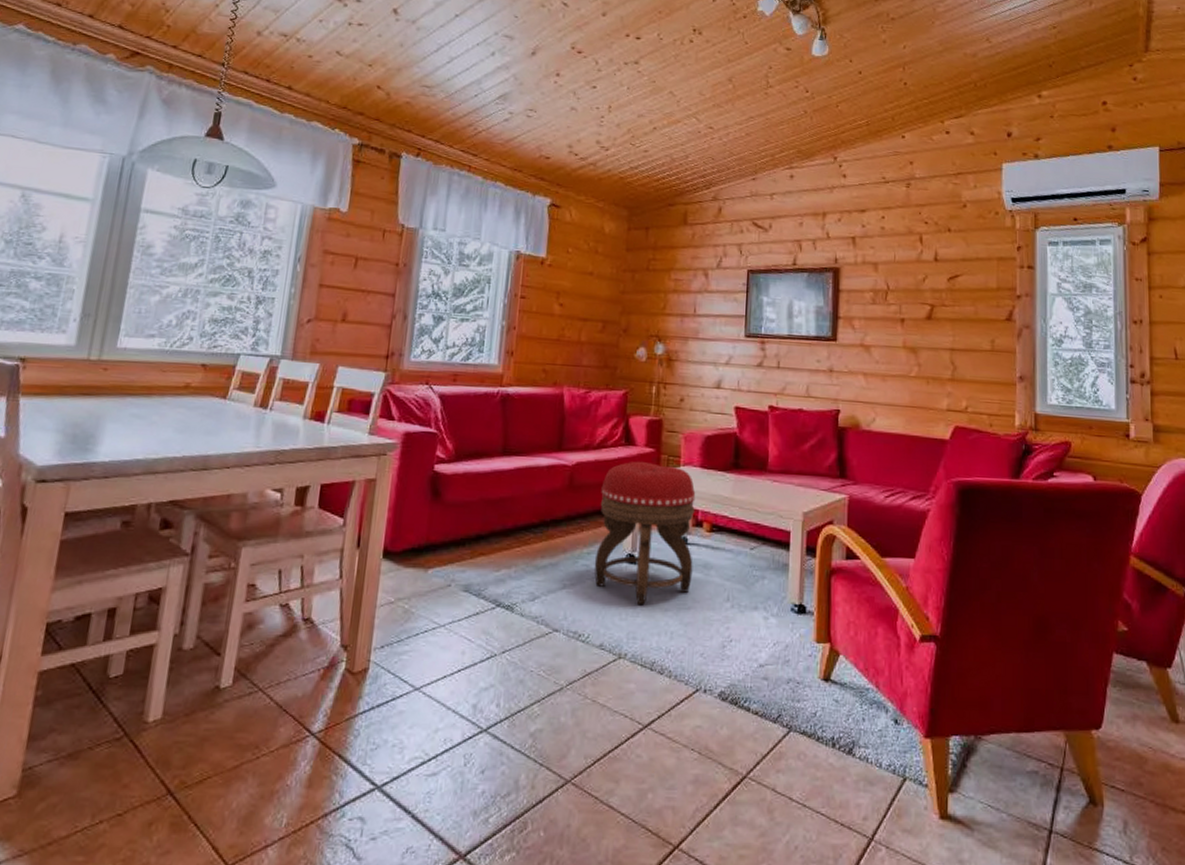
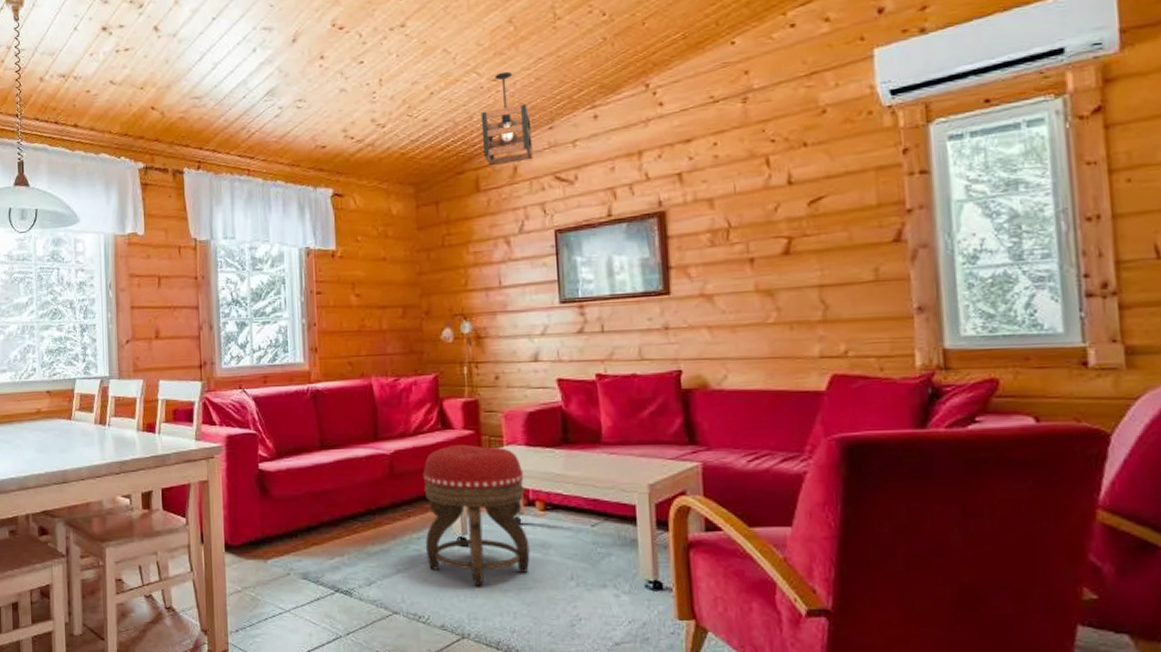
pendant light: none [693,122,738,204] -> present [480,71,533,167]

